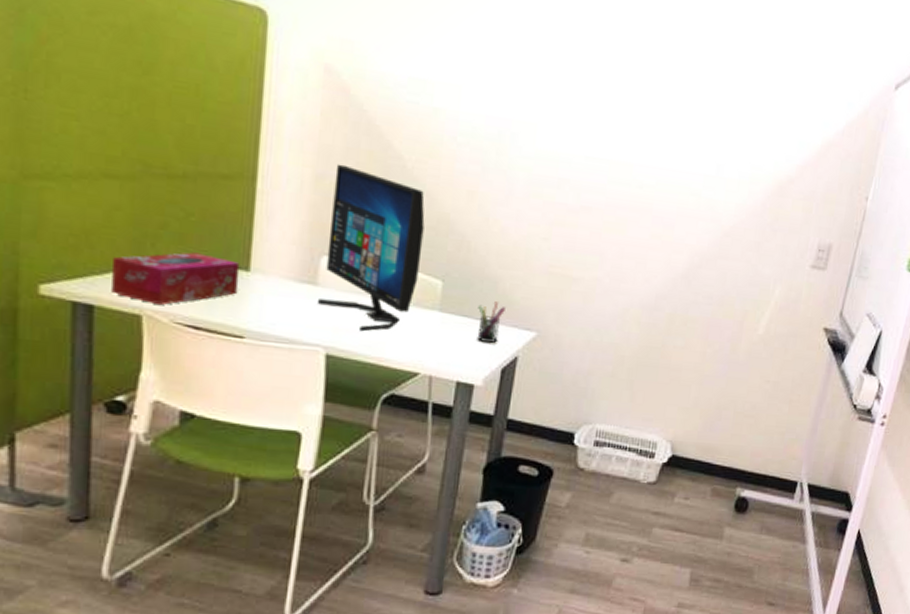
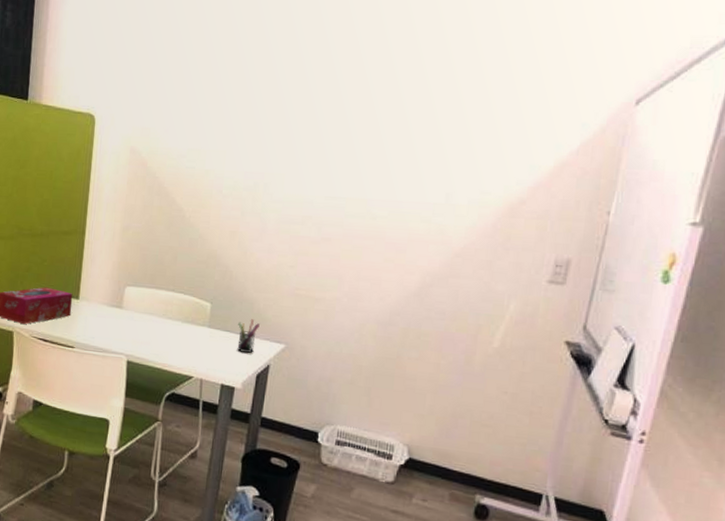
computer monitor: present [317,164,425,332] -> none [122,218,198,344]

